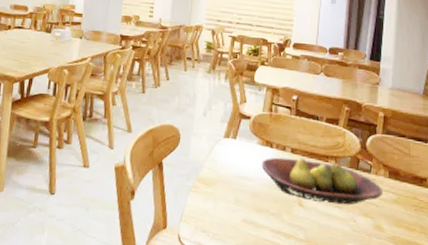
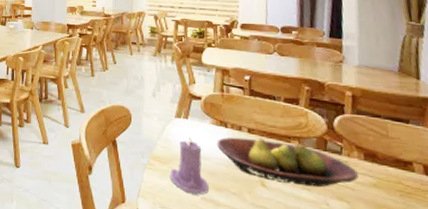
candle: none [213,158,251,217] -> present [170,137,210,195]

